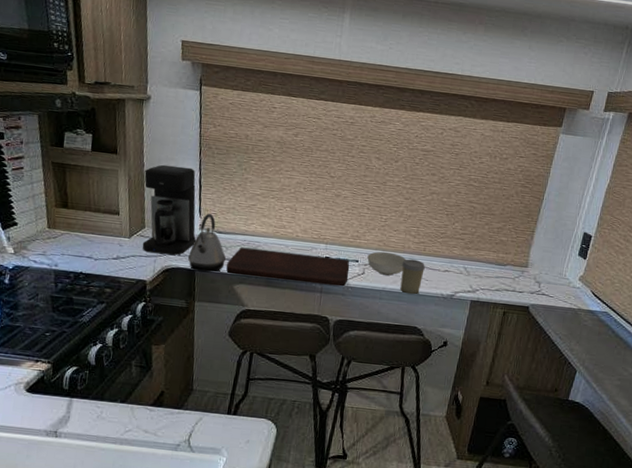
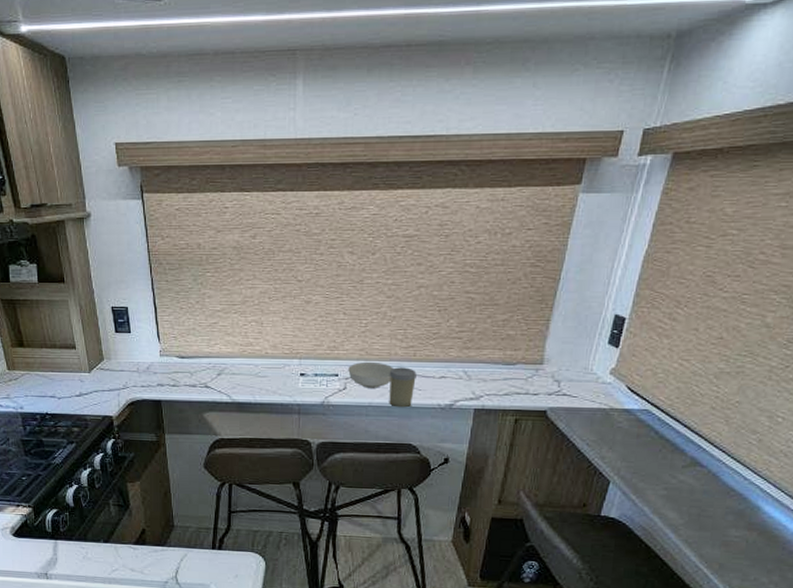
coffee maker: present [142,164,196,255] -> none [95,288,157,386]
kettle: present [188,213,227,273] -> none [152,338,193,402]
cutting board: present [226,247,350,287] -> none [194,371,328,406]

